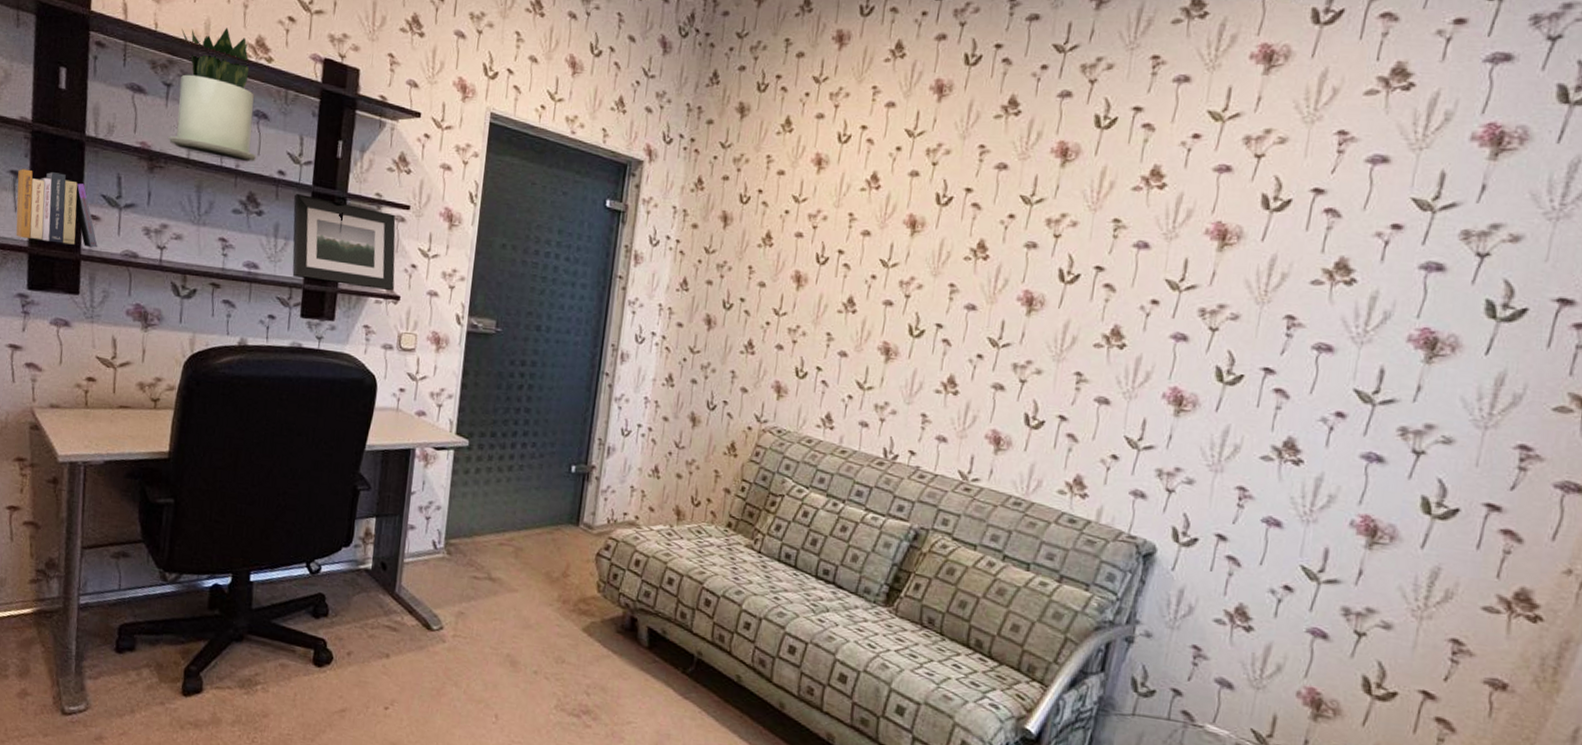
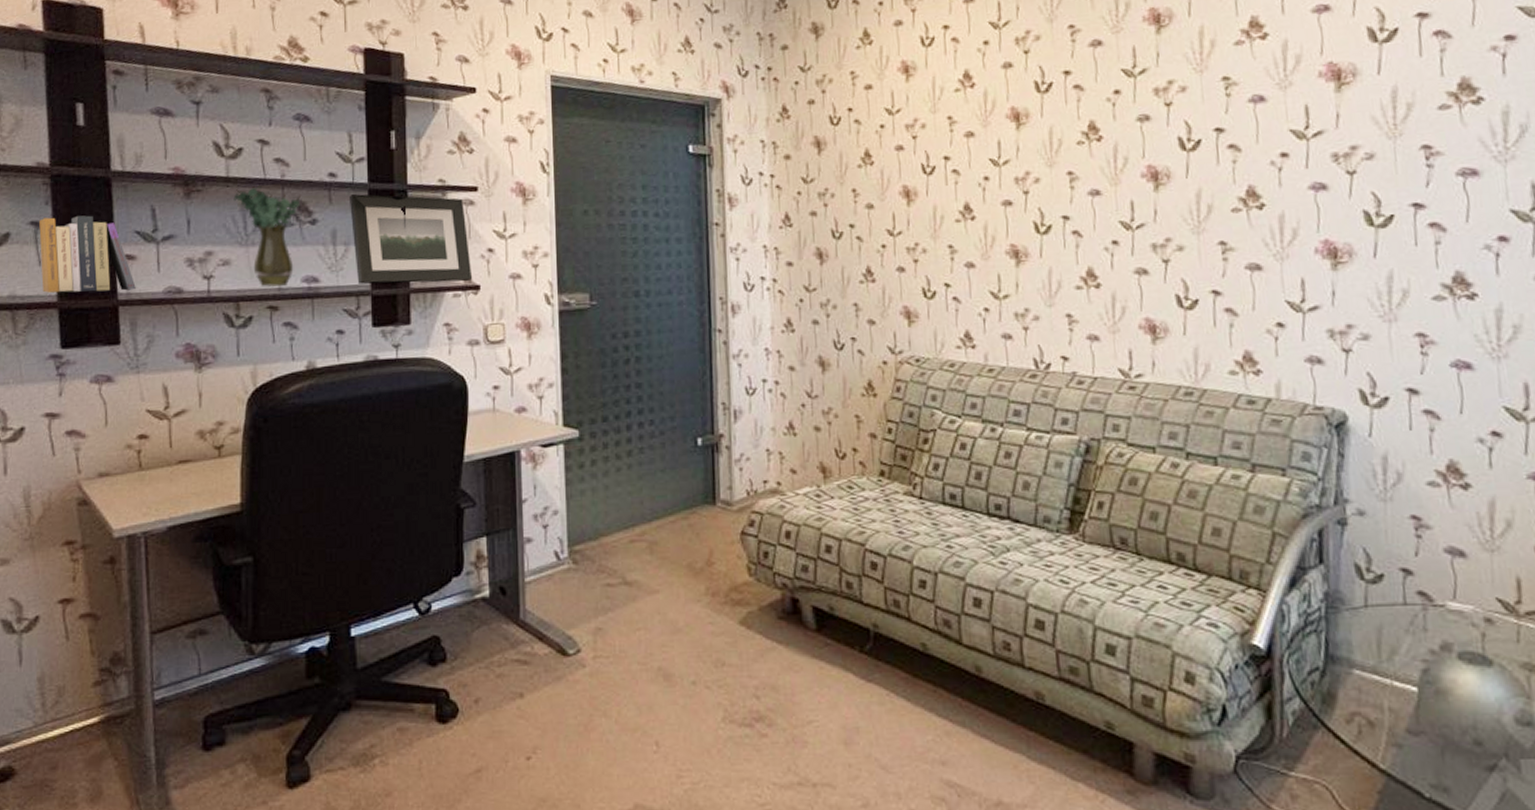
planter: present [167,28,258,163] -> none [202,34,305,172]
vase: none [191,170,252,268] -> present [233,186,302,288]

